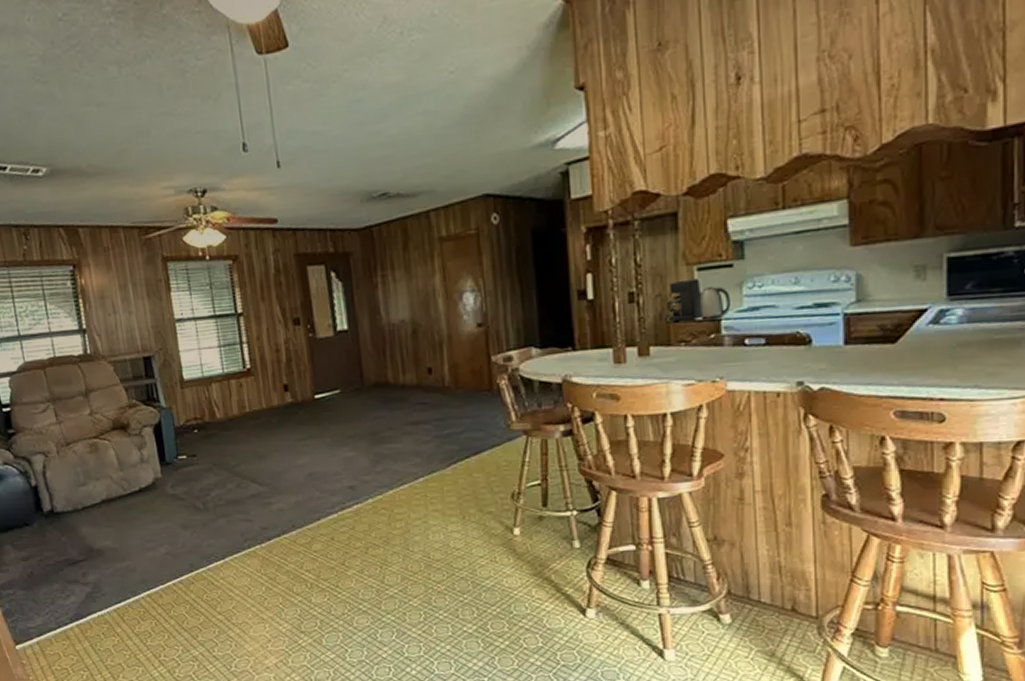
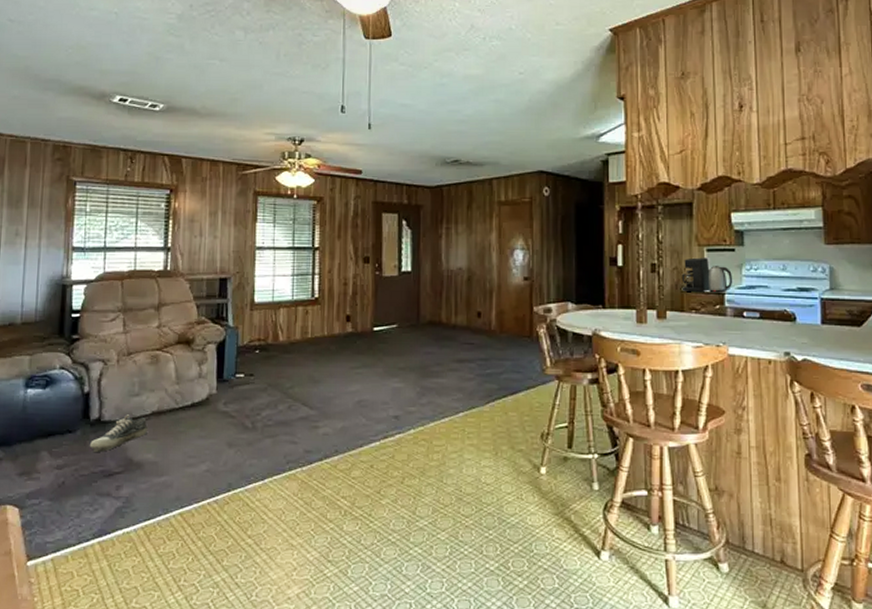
shoe: none [48,504,101,543] -> present [89,414,148,453]

